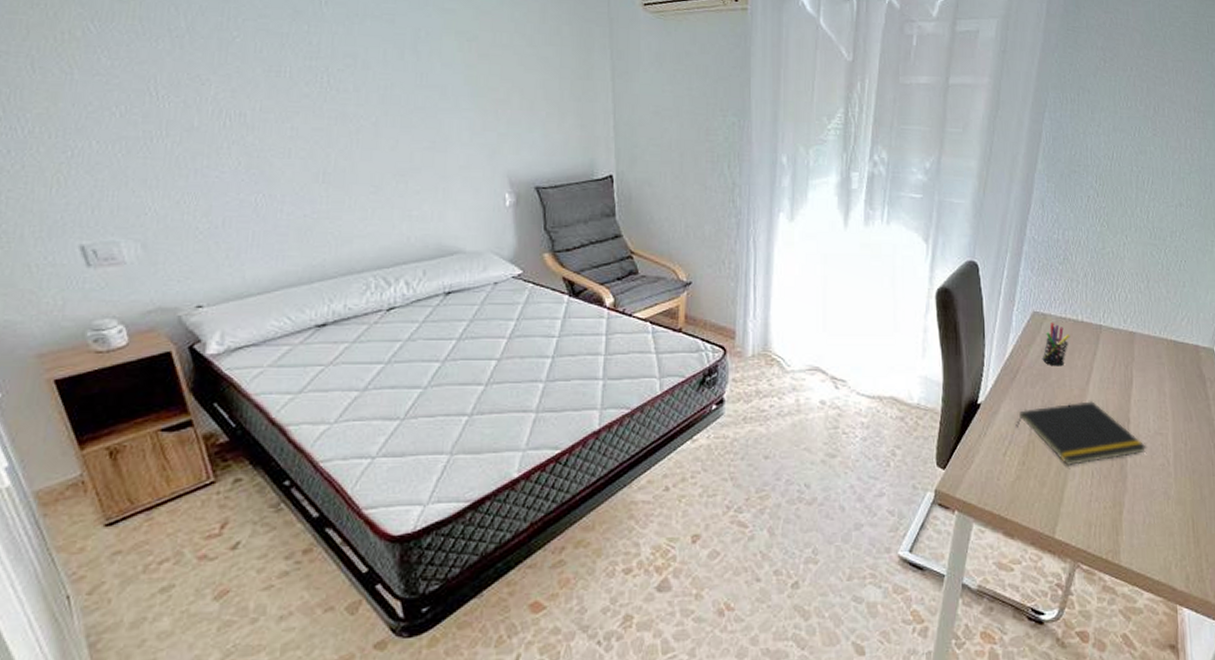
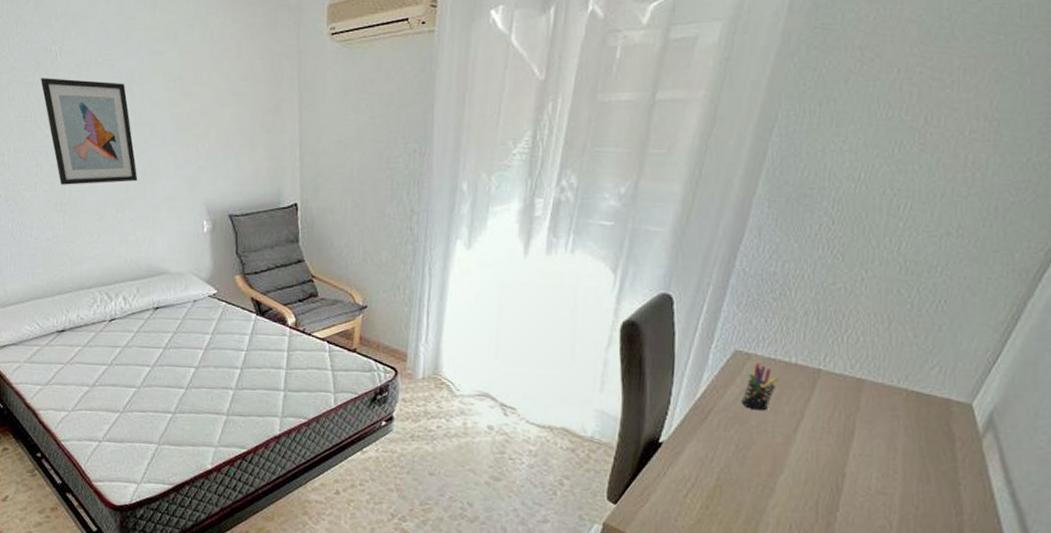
wall art: none [299,29,425,152] -> present [41,78,138,185]
notepad: present [1016,401,1148,467] -> none [702,450,865,517]

